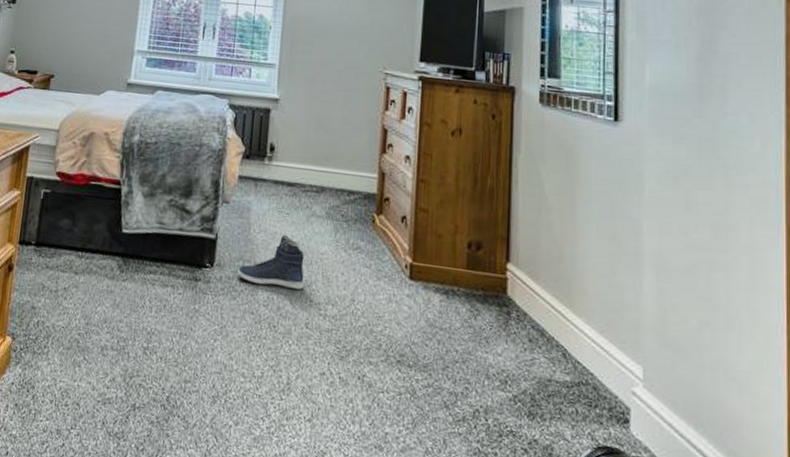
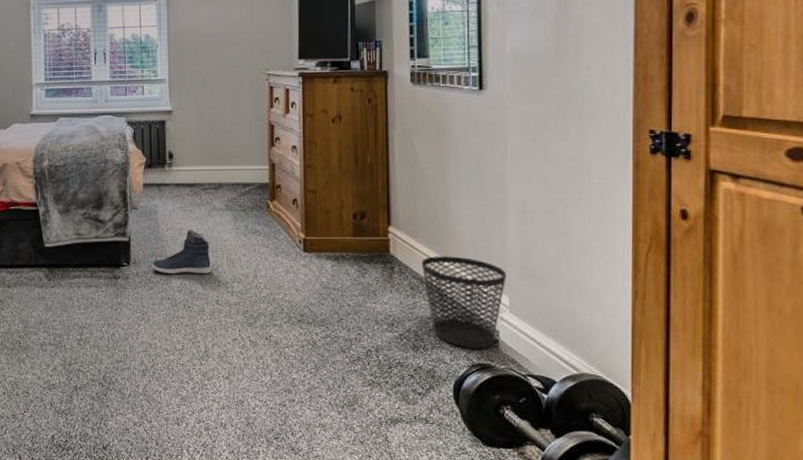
wastebasket: none [542,305,640,428] -> present [421,256,506,349]

